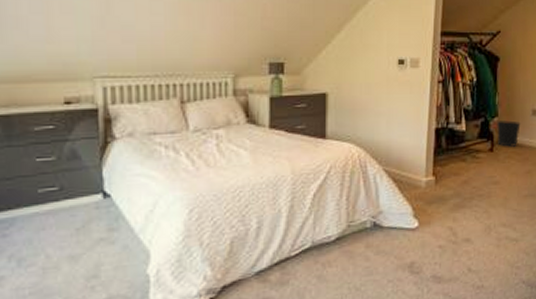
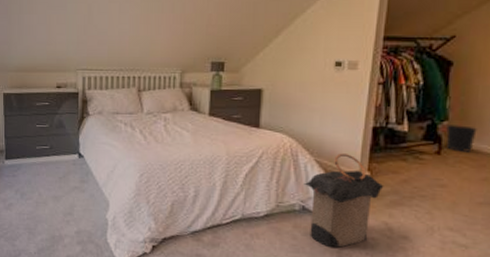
laundry hamper: none [374,159,448,263] -> present [304,153,384,248]

